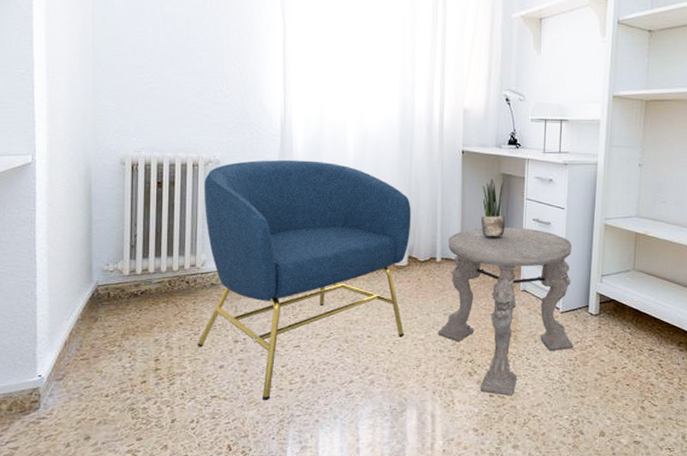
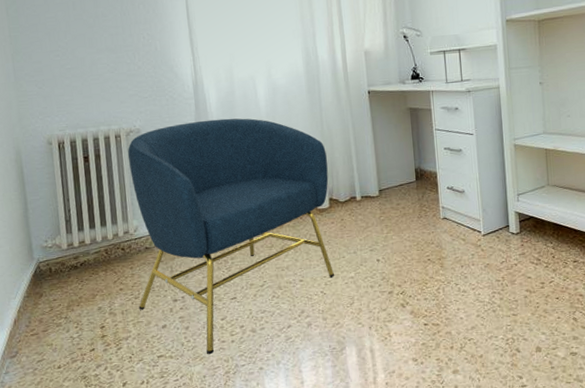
side table: present [438,227,574,396] -> none [365,157,499,323]
potted plant: present [480,179,506,237] -> none [392,114,419,171]

